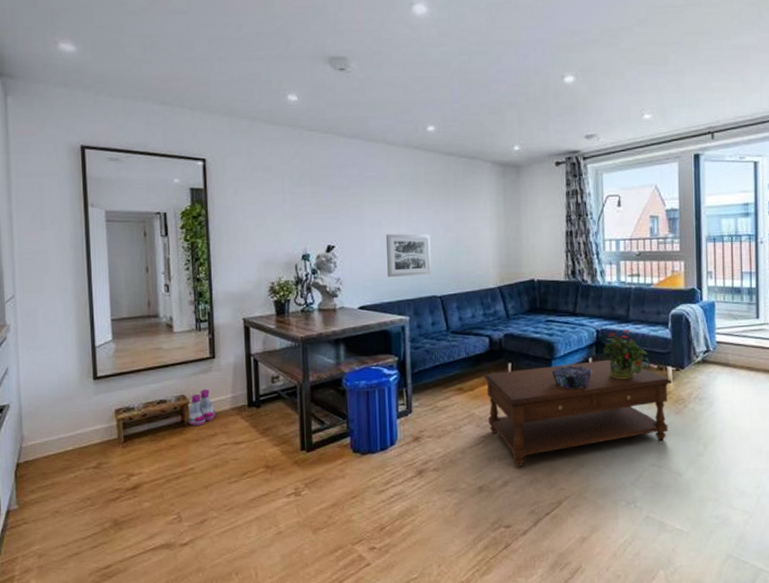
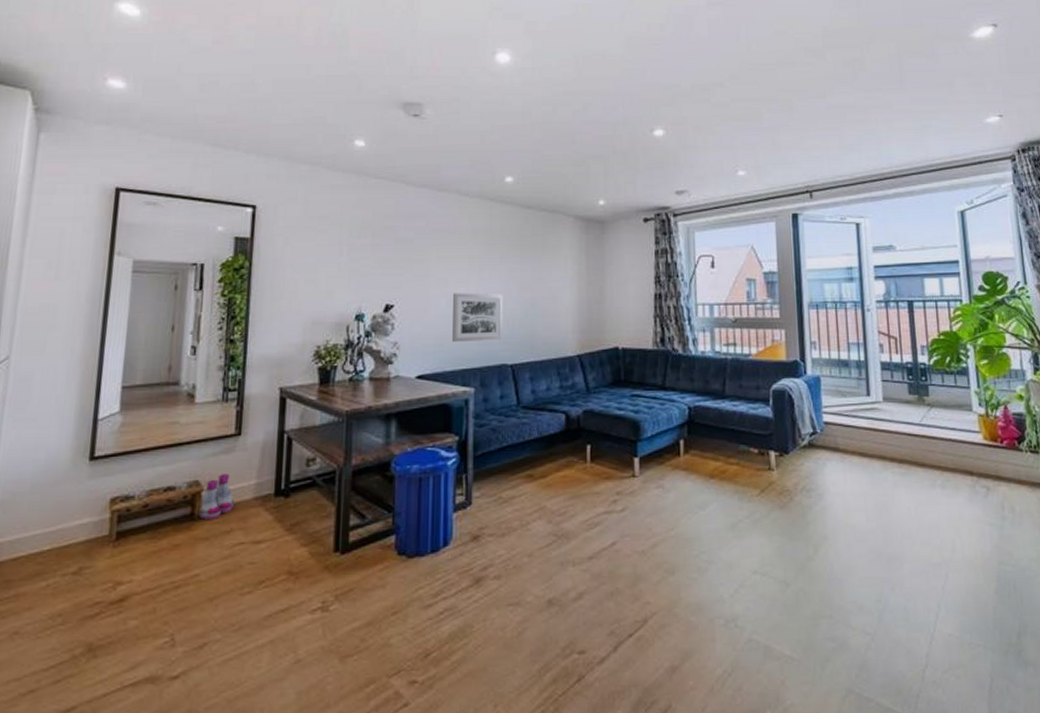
coffee table: present [484,359,671,467] -> none [558,442,775,575]
decorative bowl: present [551,365,592,389] -> none [637,448,684,477]
potted plant: present [603,329,650,380] -> none [696,407,750,466]

